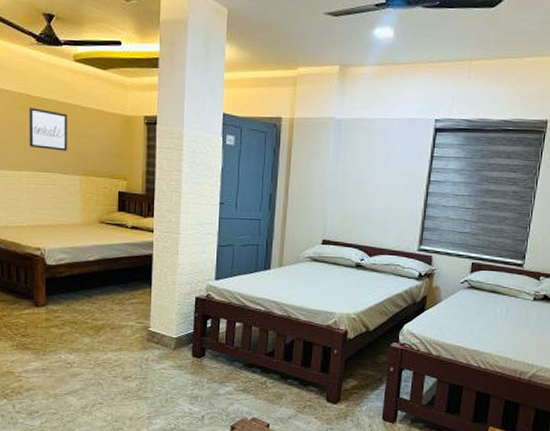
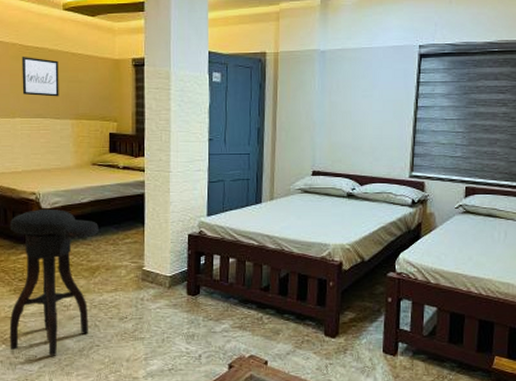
stool: none [11,265,105,413] -> present [9,209,99,357]

